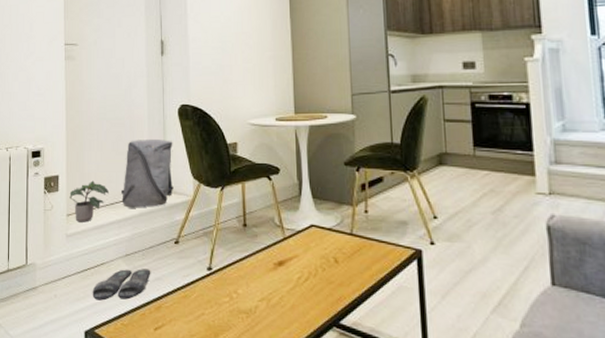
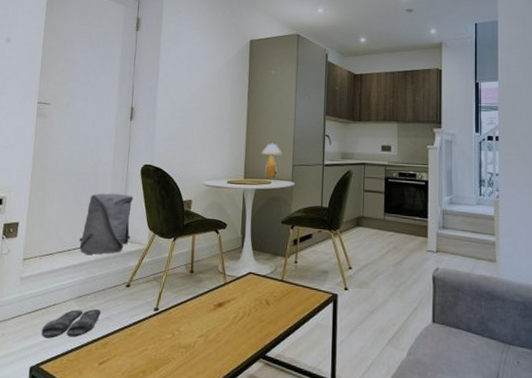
potted plant: present [69,180,109,222] -> none [27,228,67,267]
table lamp: none [313,68,336,112] -> present [262,142,281,179]

